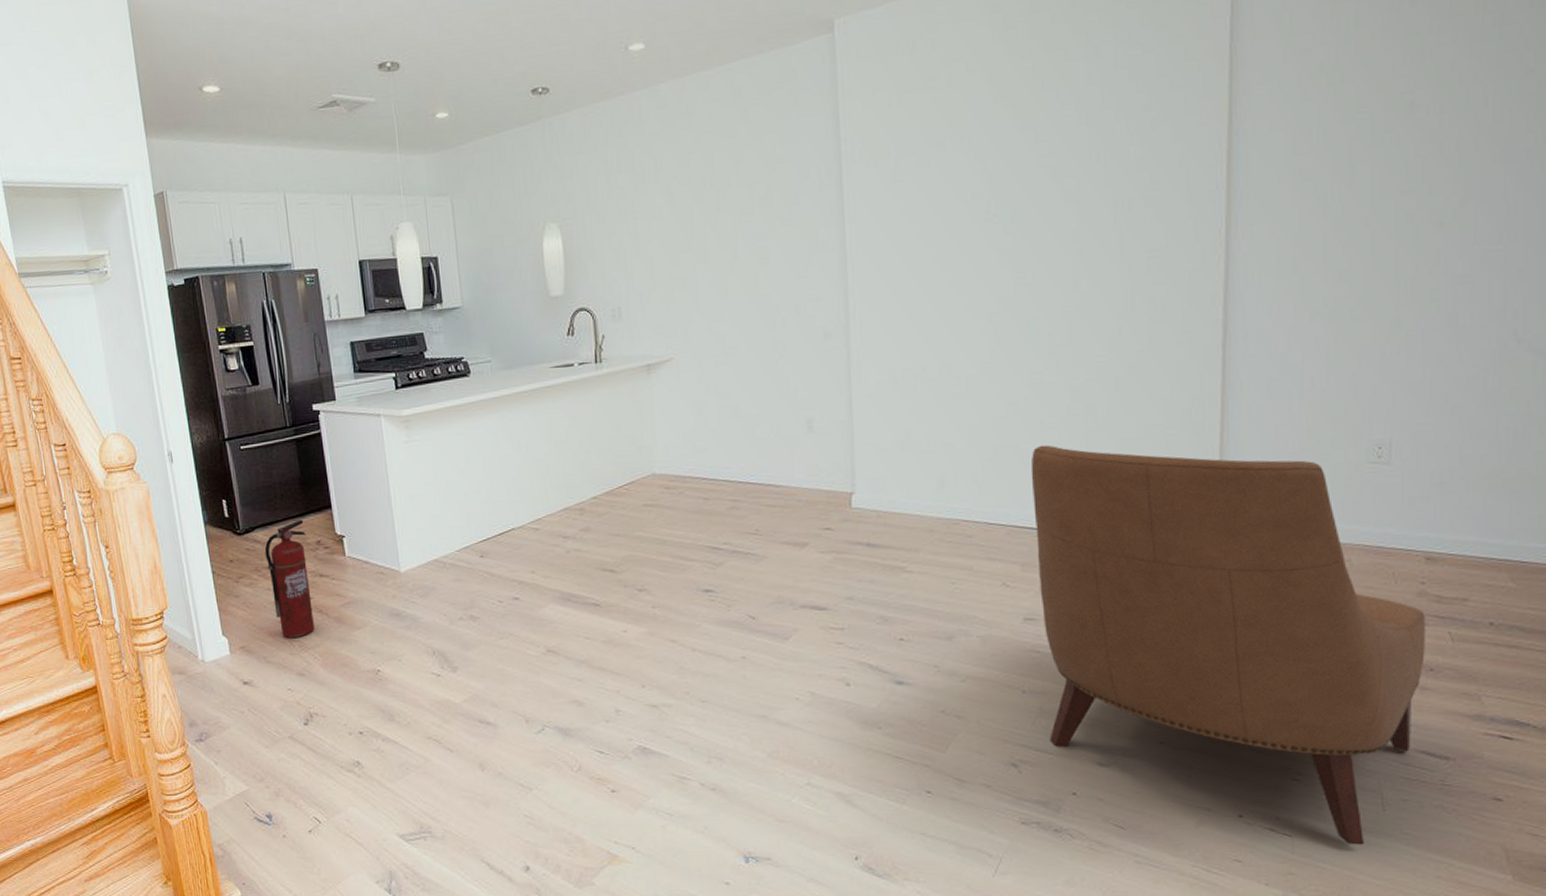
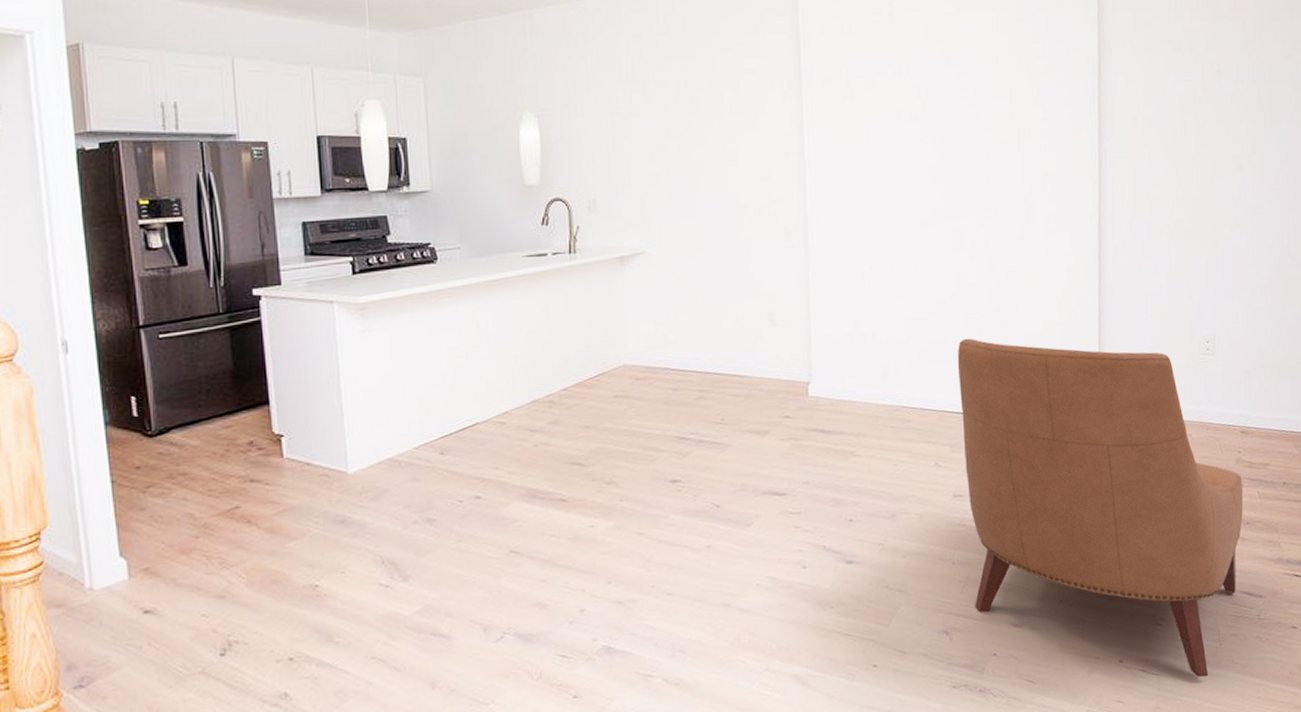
fire extinguisher: present [264,519,315,639] -> none [182,417,240,555]

